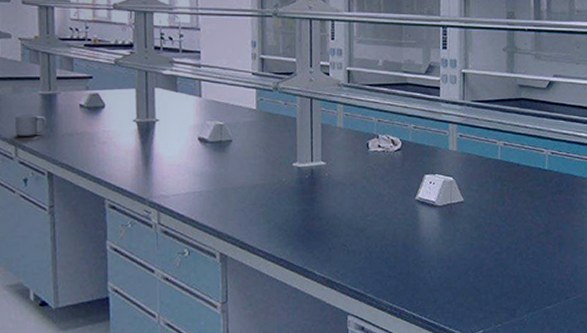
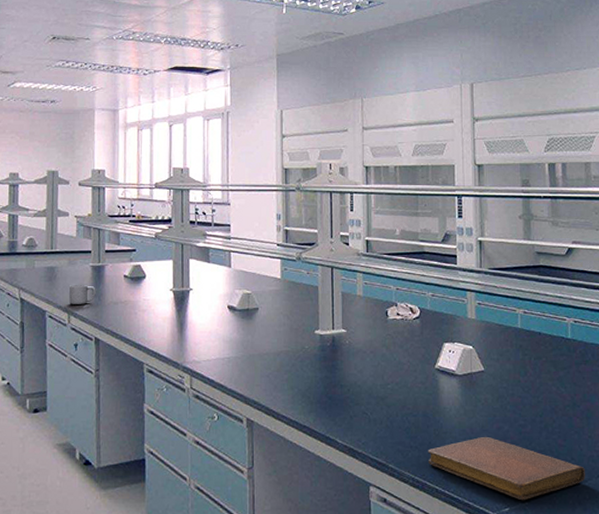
notebook: none [406,264,555,323] -> present [427,436,585,501]

